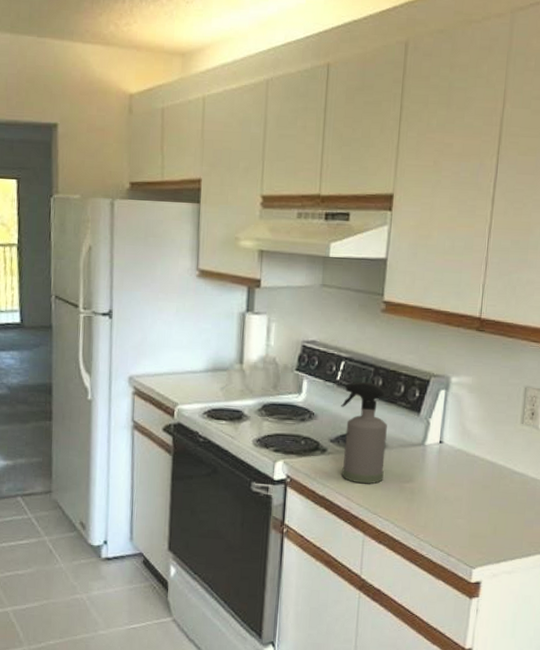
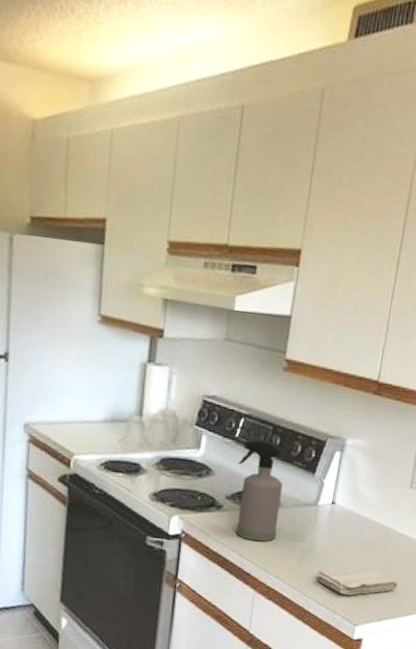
washcloth: none [427,507,515,537] -> present [315,567,398,595]

